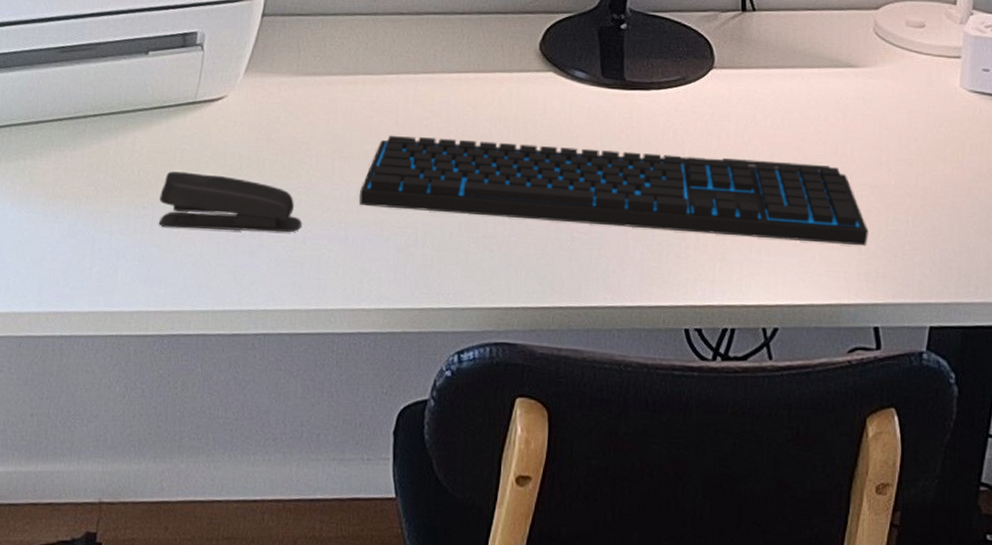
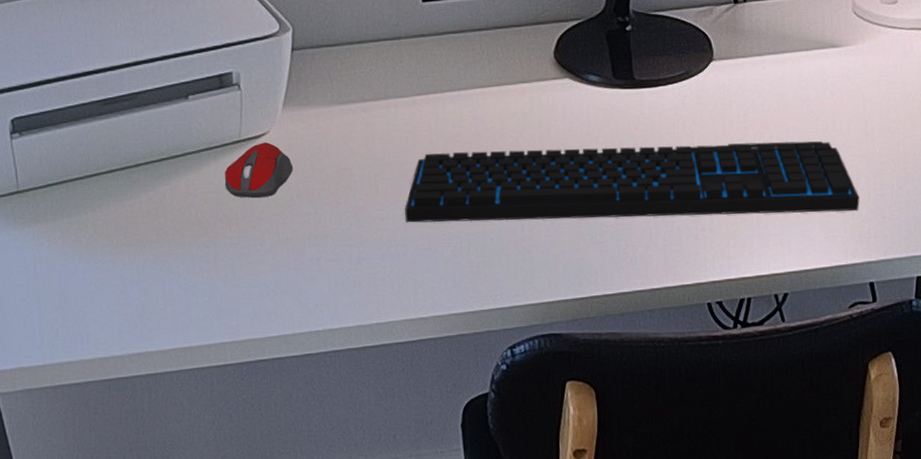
stapler: present [159,171,301,233] -> none [219,208,355,263]
computer mouse: none [173,106,247,164] -> present [224,142,294,198]

